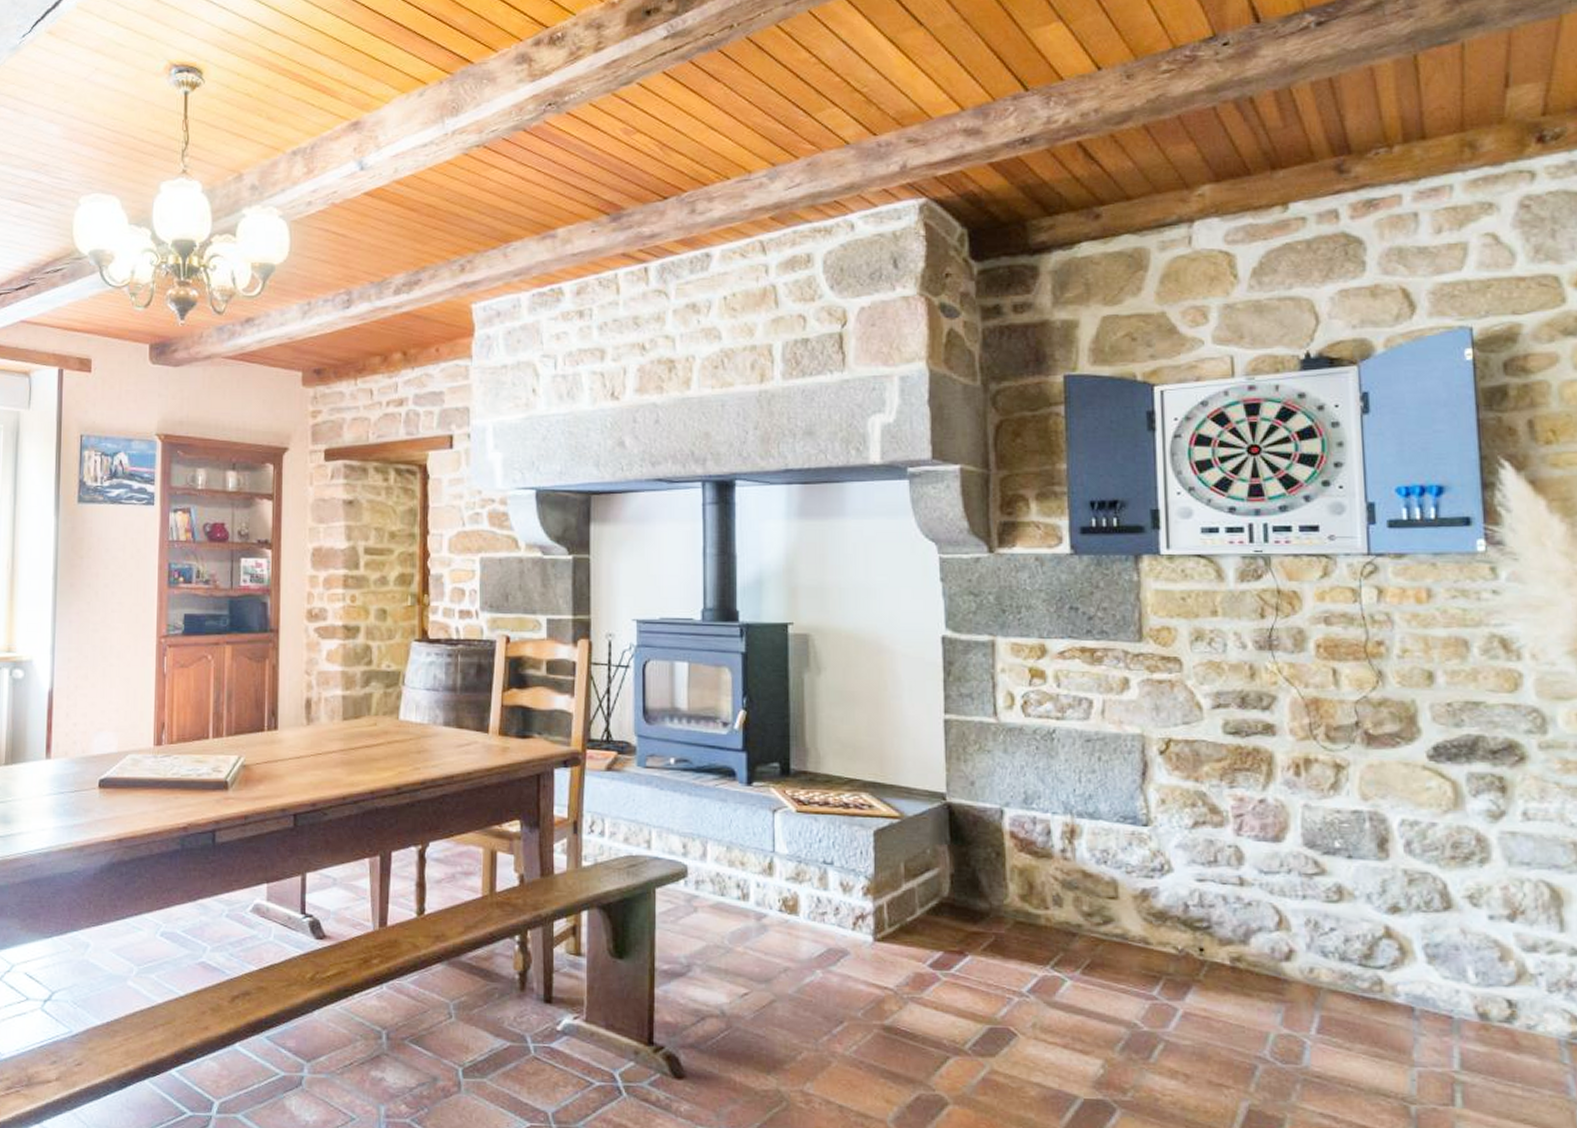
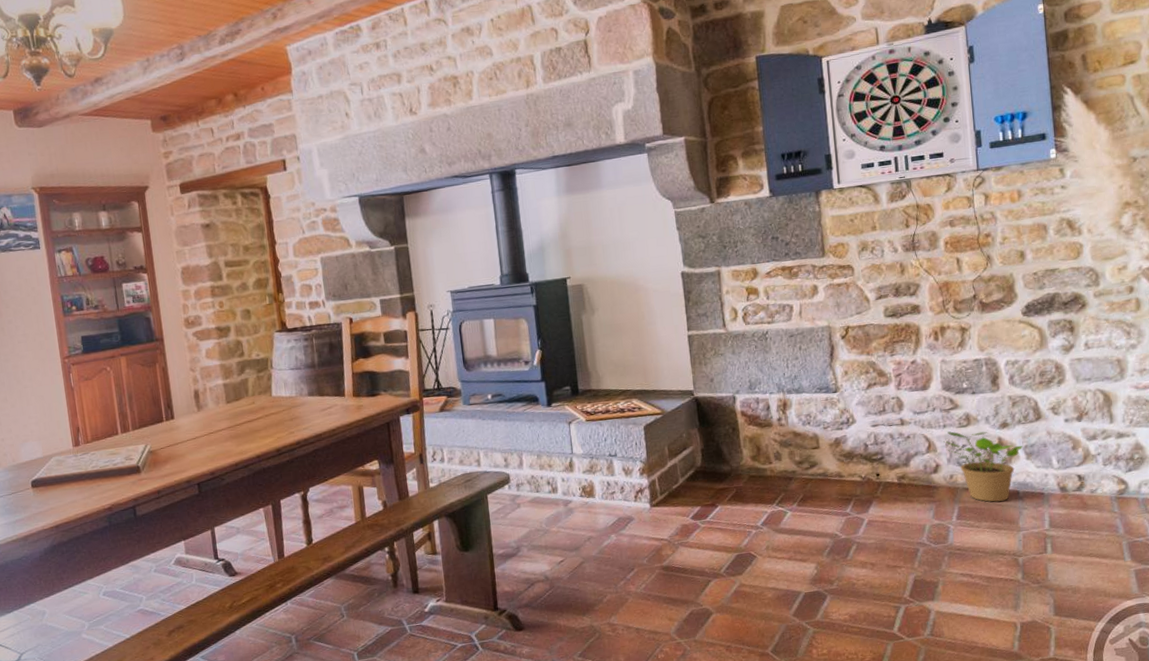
potted plant: none [1301,905,1423,1018] -> present [943,431,1023,502]

